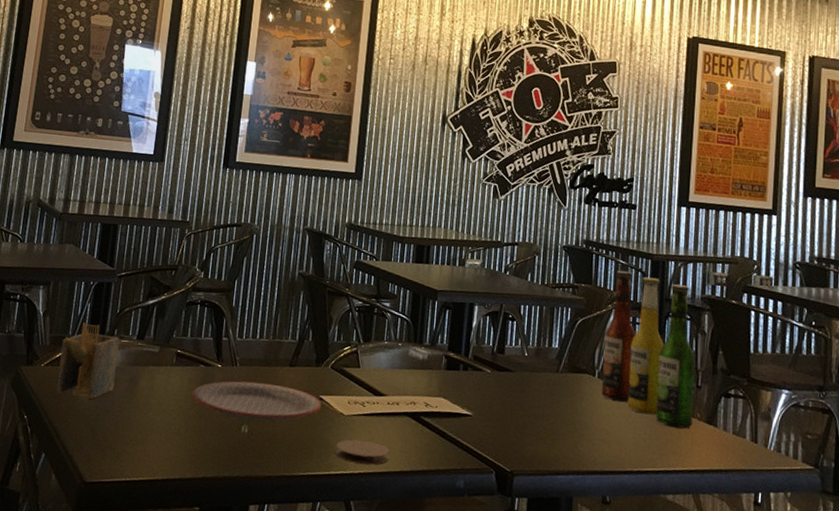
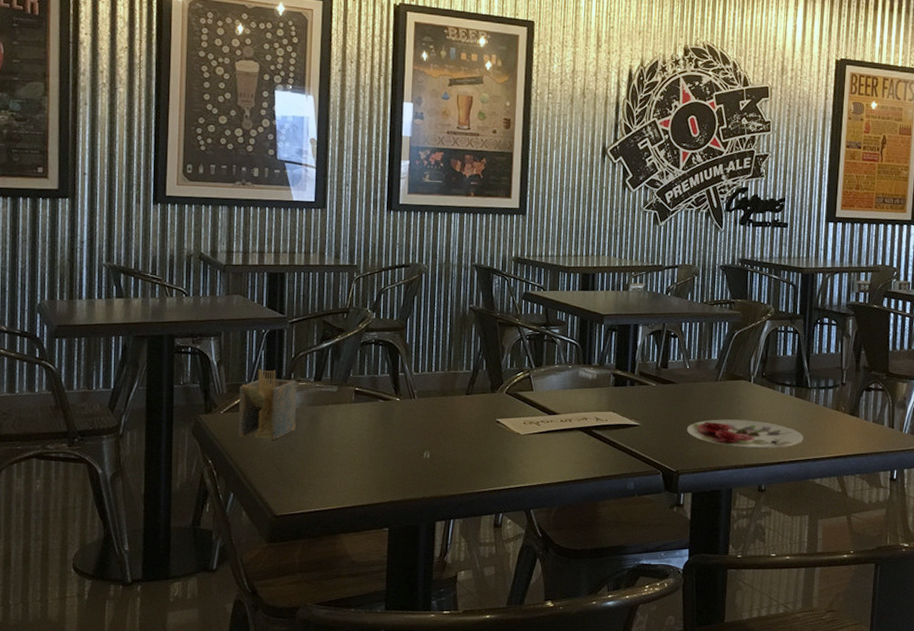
plate: present [192,381,322,422] -> none [373,411,499,447]
coaster: present [335,439,390,465] -> none [514,455,565,476]
plate: none [523,415,654,455] -> present [686,419,804,449]
beer bottle: present [601,270,696,429] -> none [756,284,841,421]

